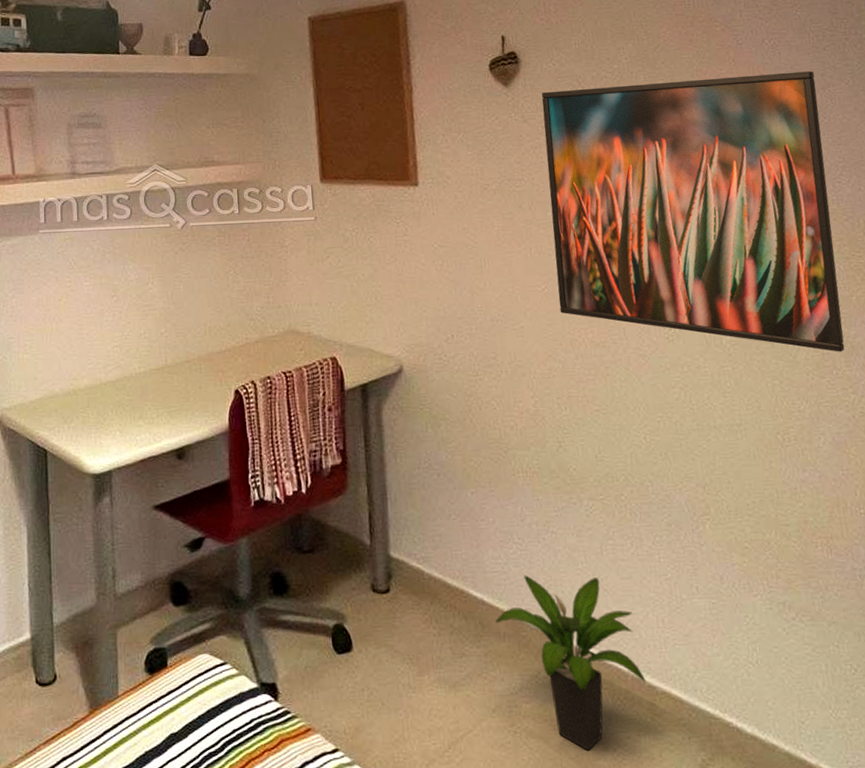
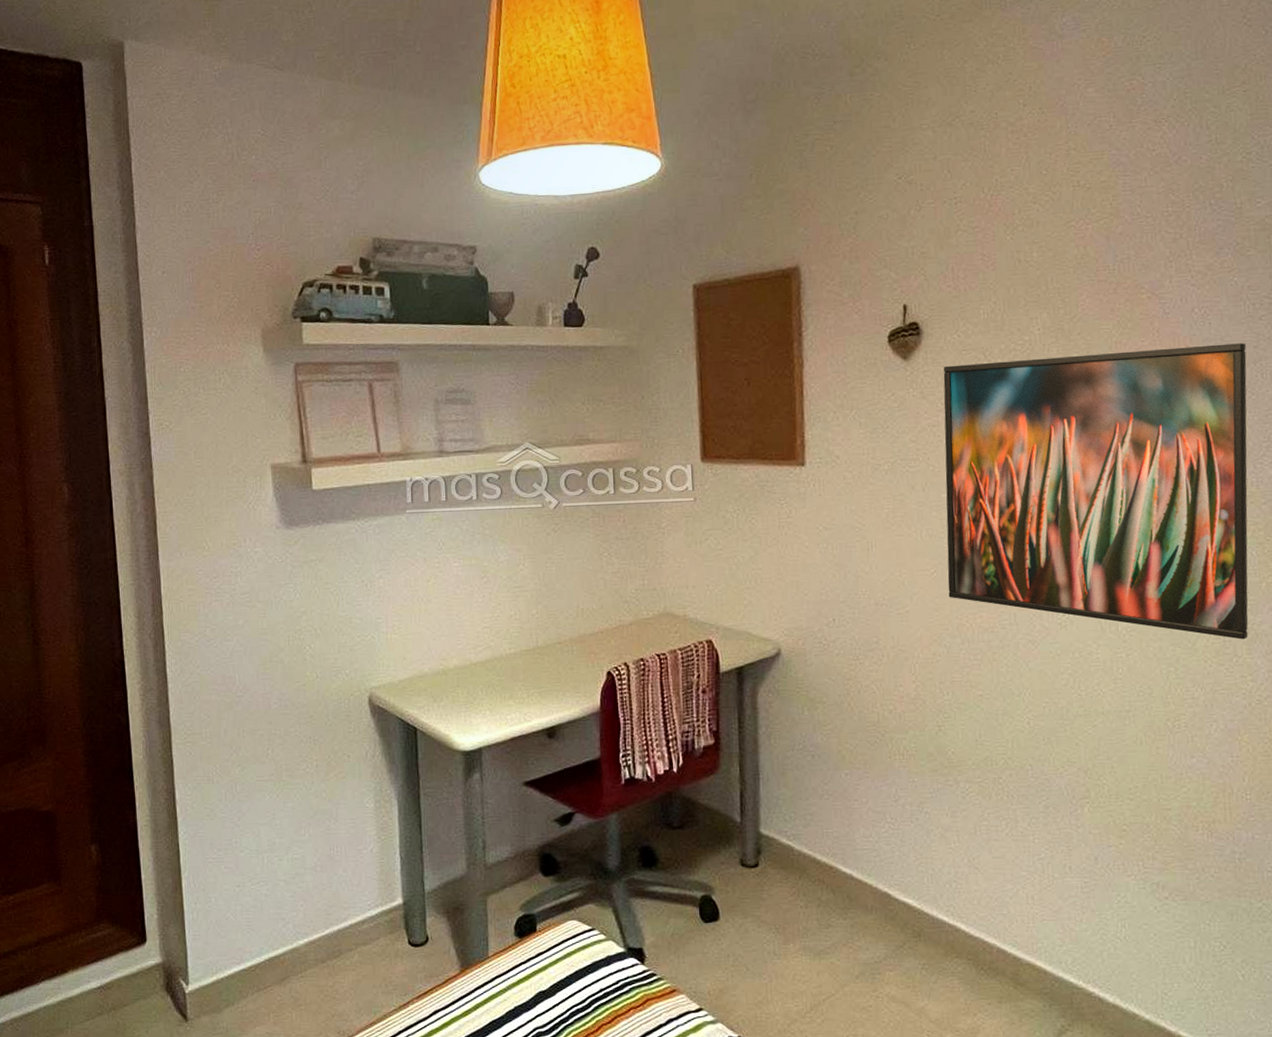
potted plant: present [495,575,646,750] -> none [863,853,1012,1015]

